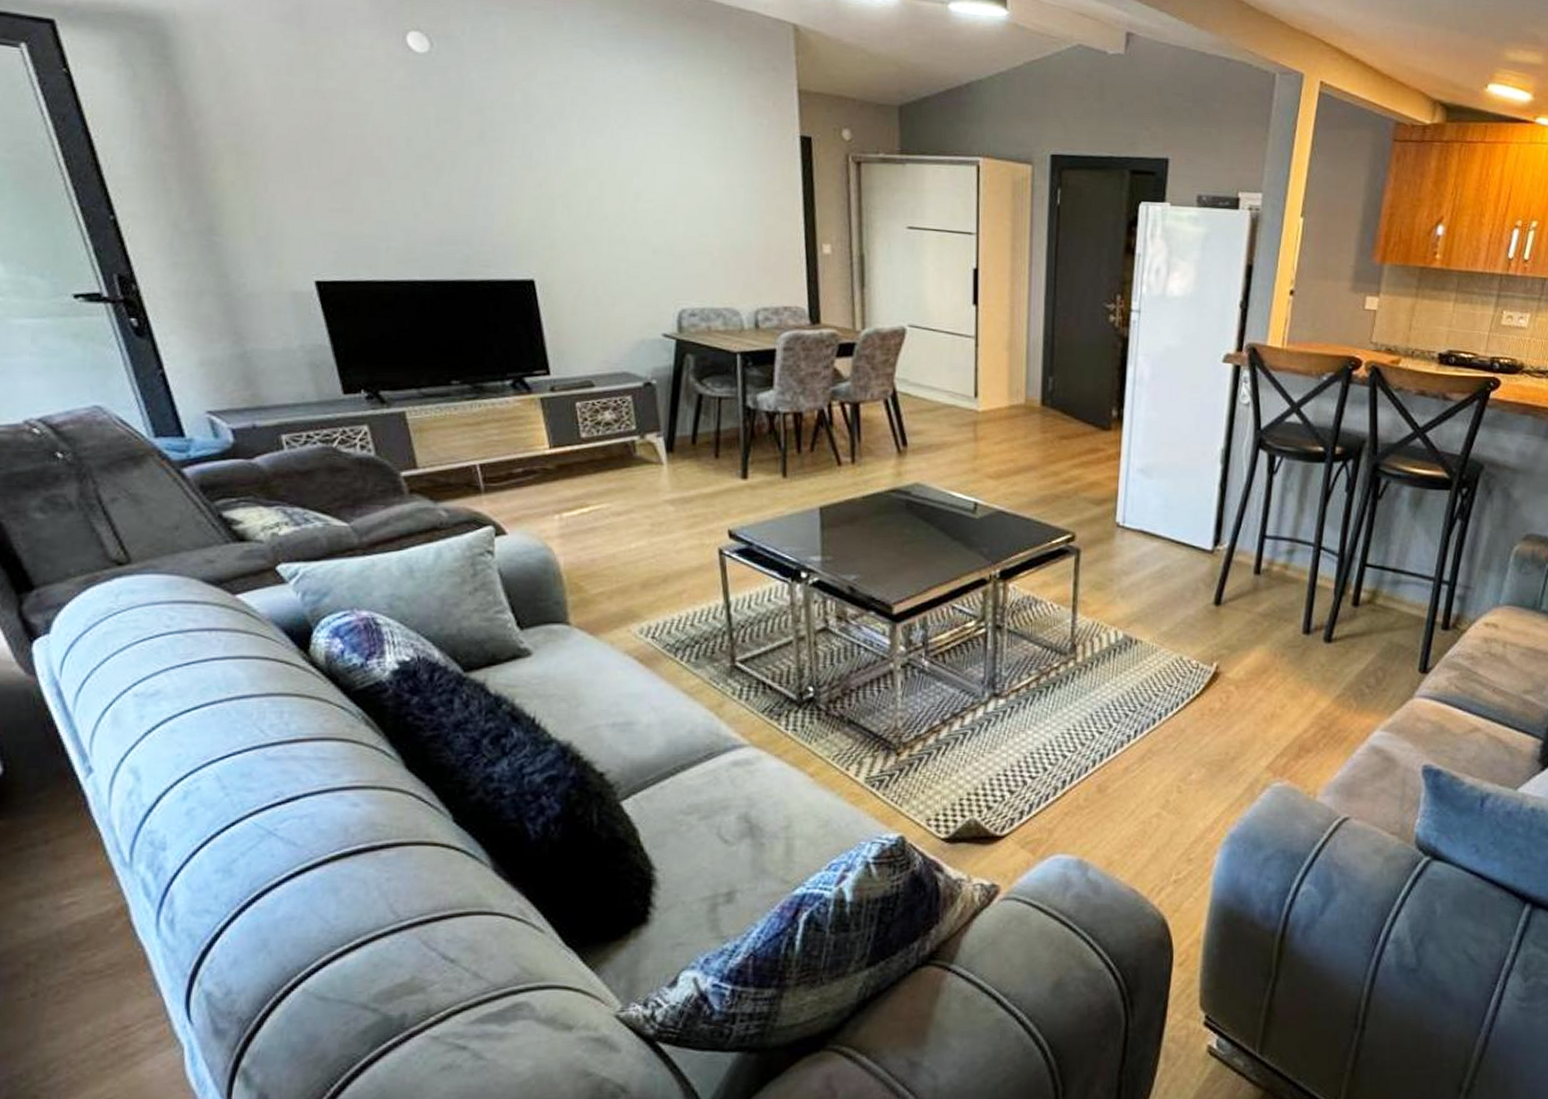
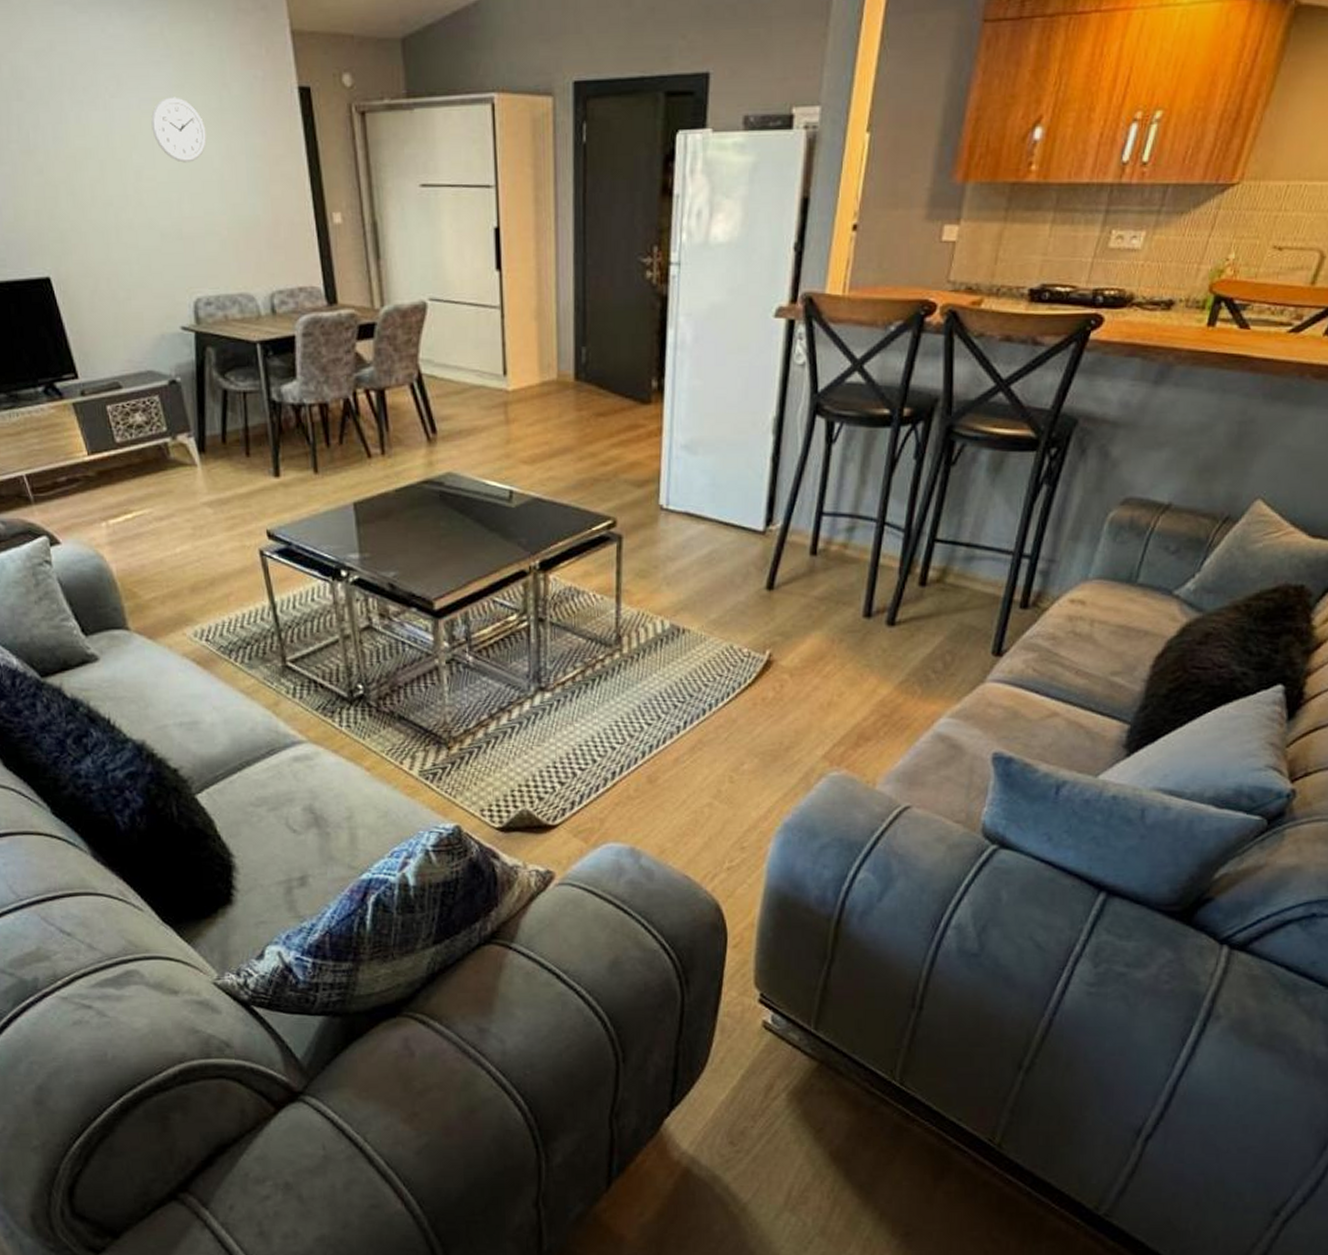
wall clock: none [655,133,708,190] -> present [151,96,207,163]

